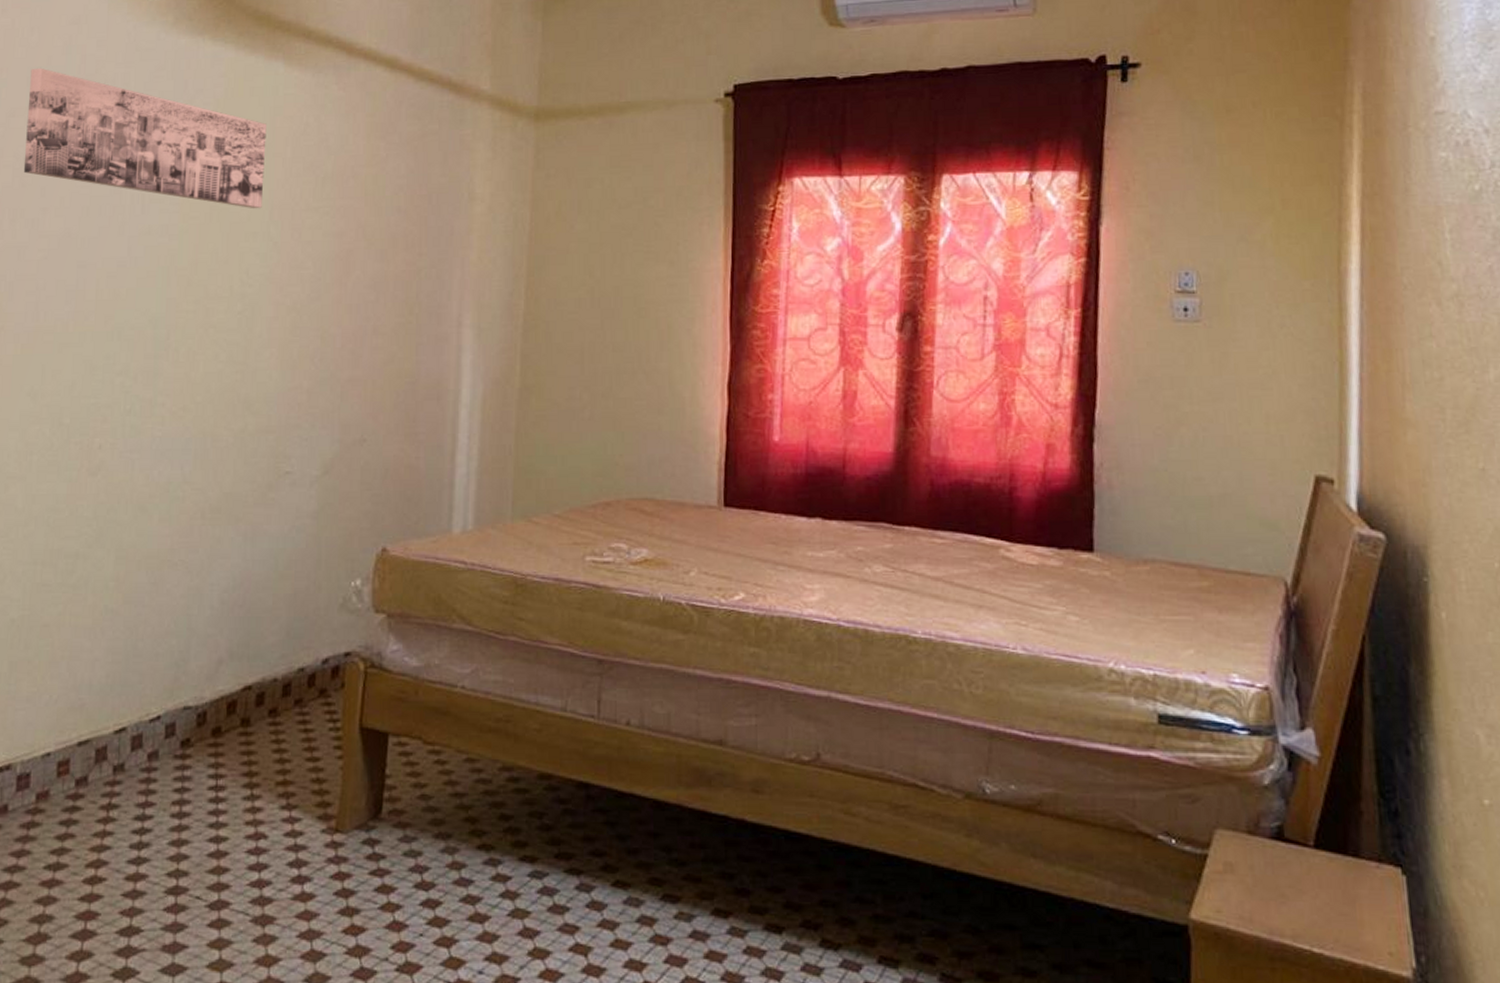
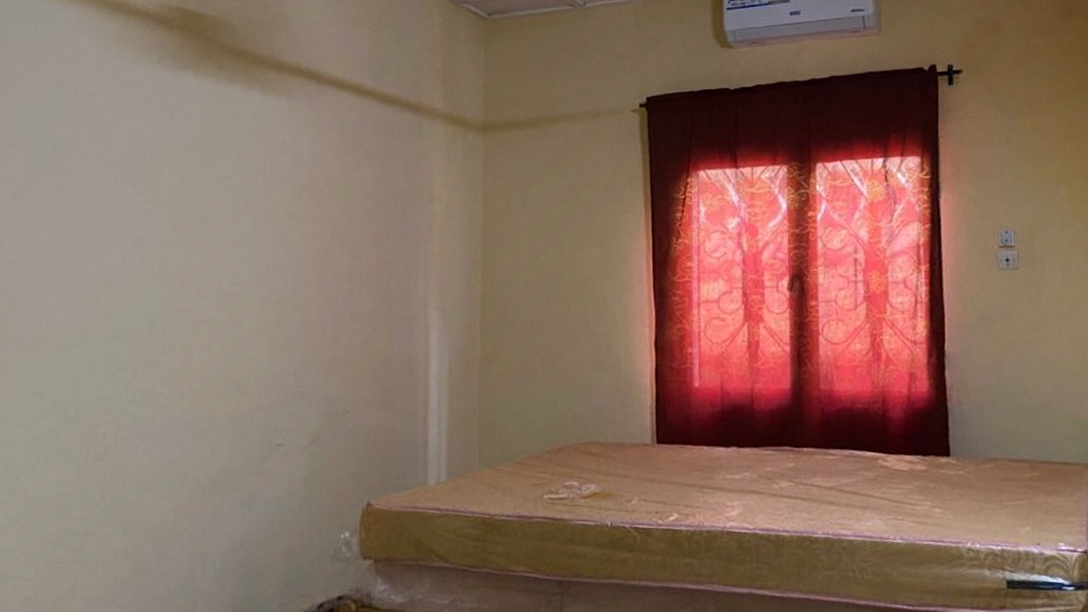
wall art: present [23,67,267,209] -> none [22,103,248,218]

